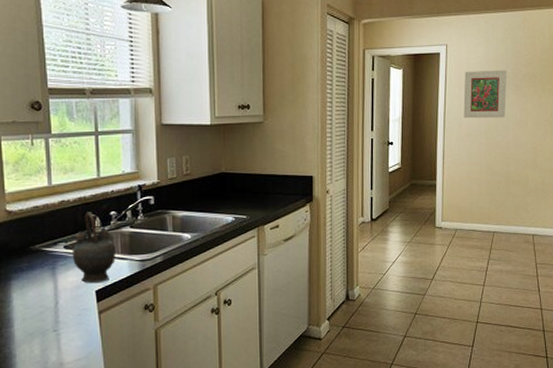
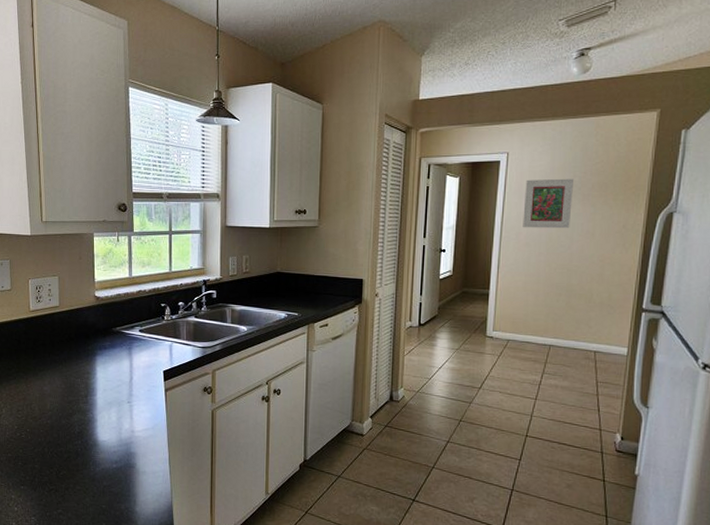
teapot: present [72,212,116,284] -> none [145,301,181,365]

